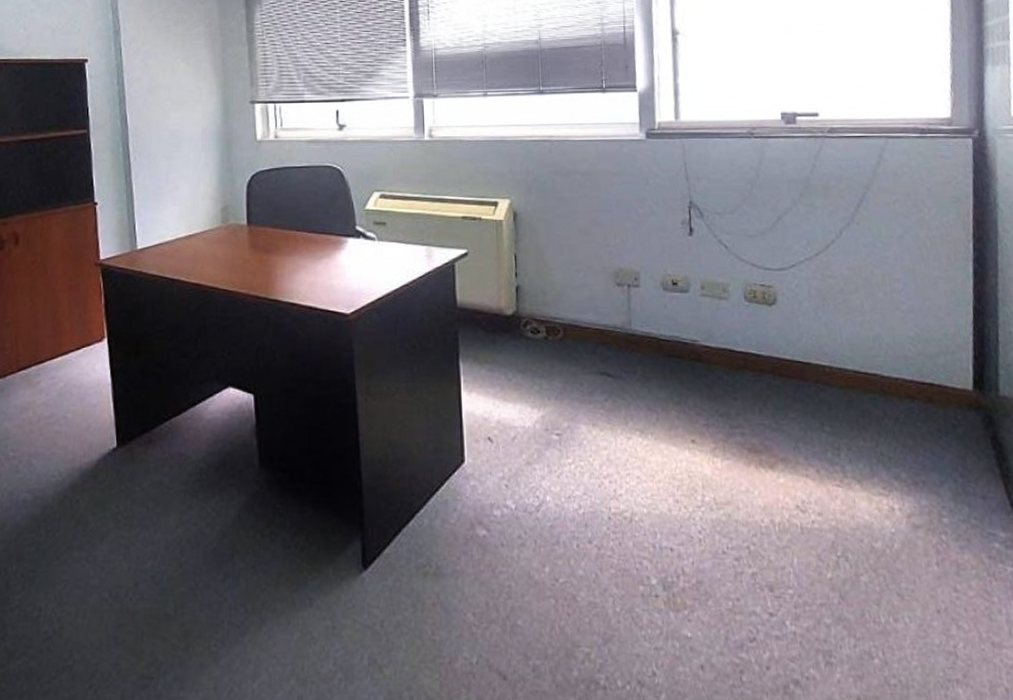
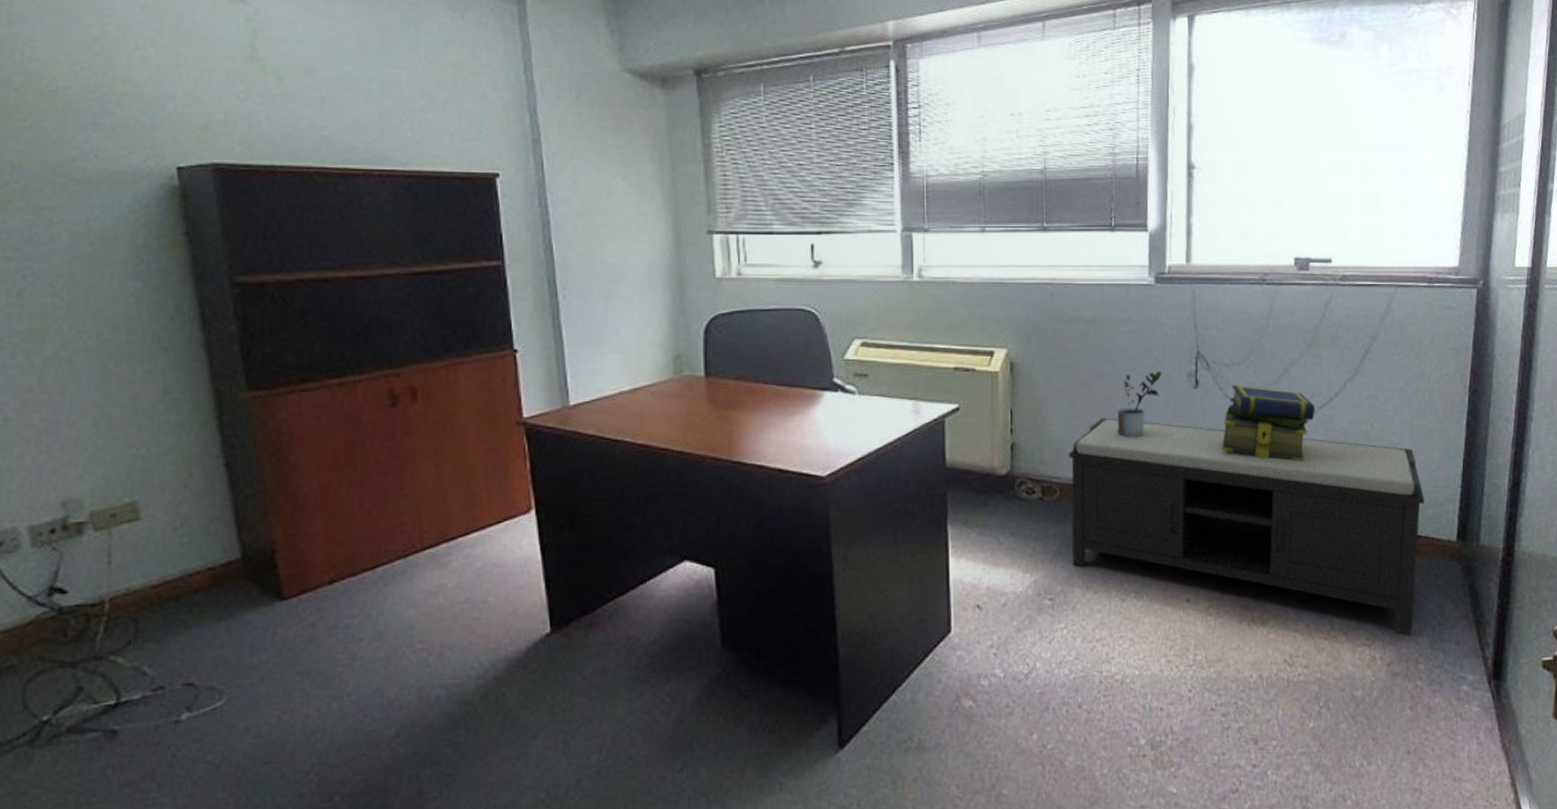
bench: none [570,263,935,485] -> present [1068,417,1425,634]
potted plant: none [615,218,657,282] -> present [1117,370,1162,438]
stack of books: none [718,232,812,307] -> present [1221,385,1315,462]

